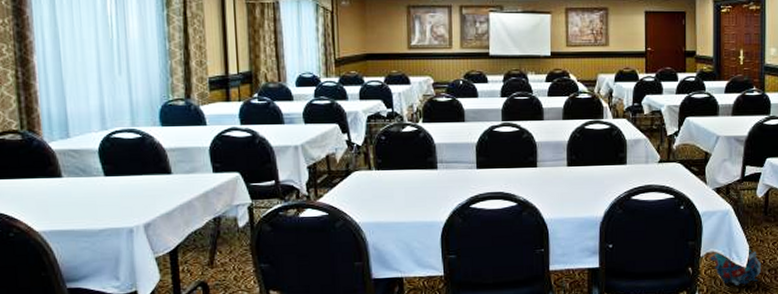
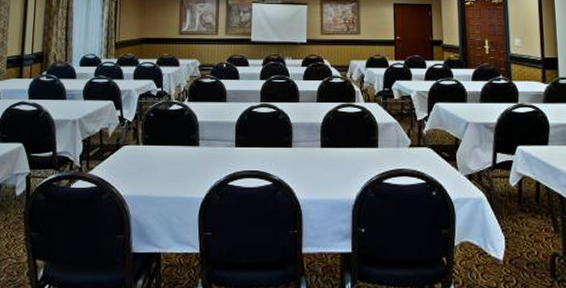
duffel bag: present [708,249,762,285] -> none [462,241,519,279]

